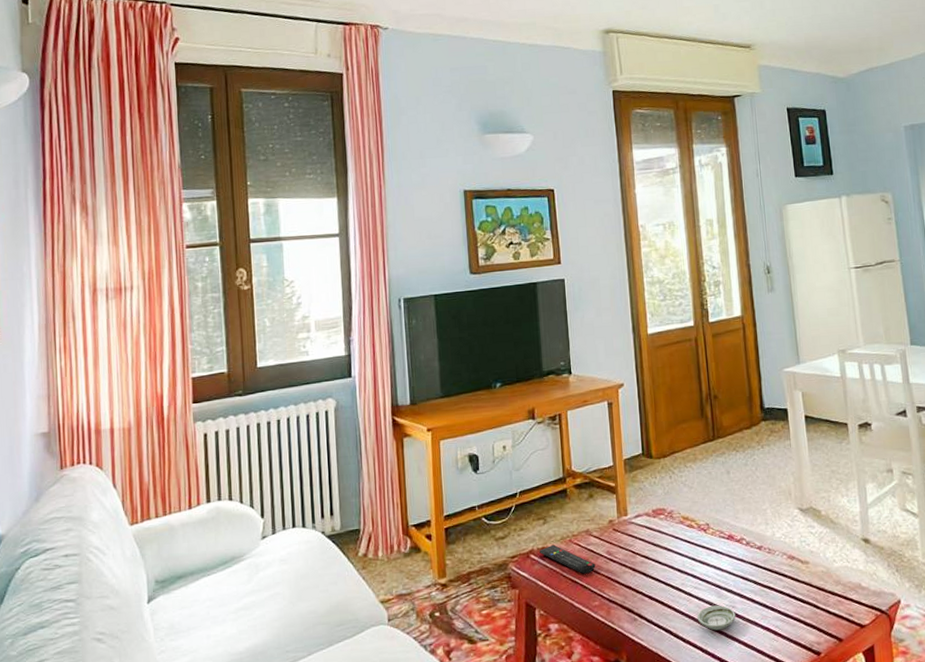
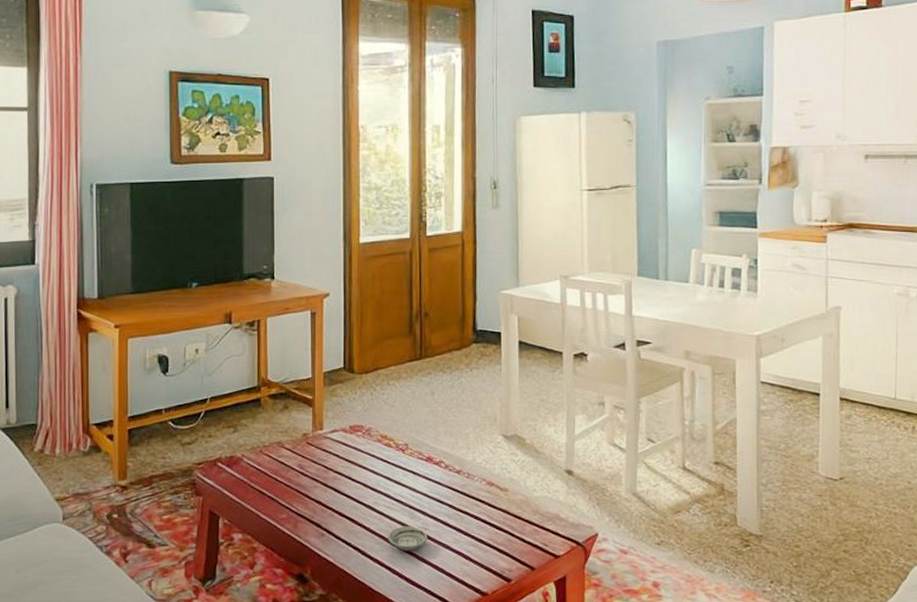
remote control: present [540,544,596,574] -> none [228,454,286,486]

